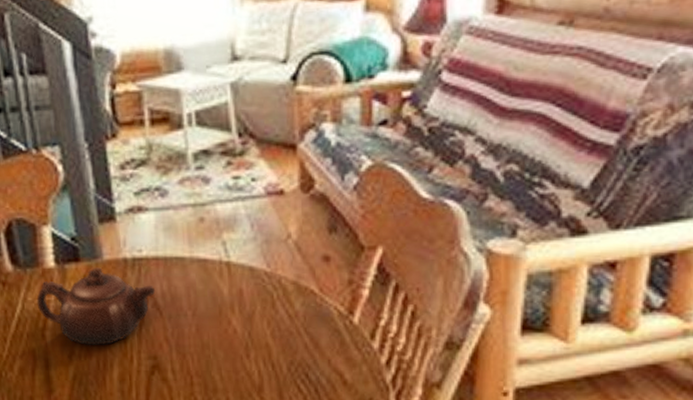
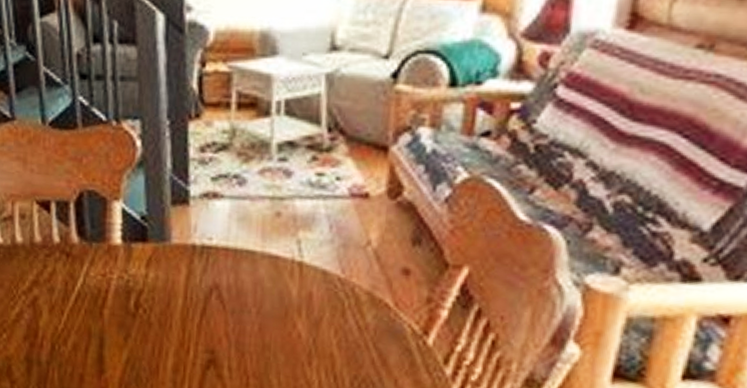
teapot: present [36,267,156,346] -> none [98,250,222,332]

